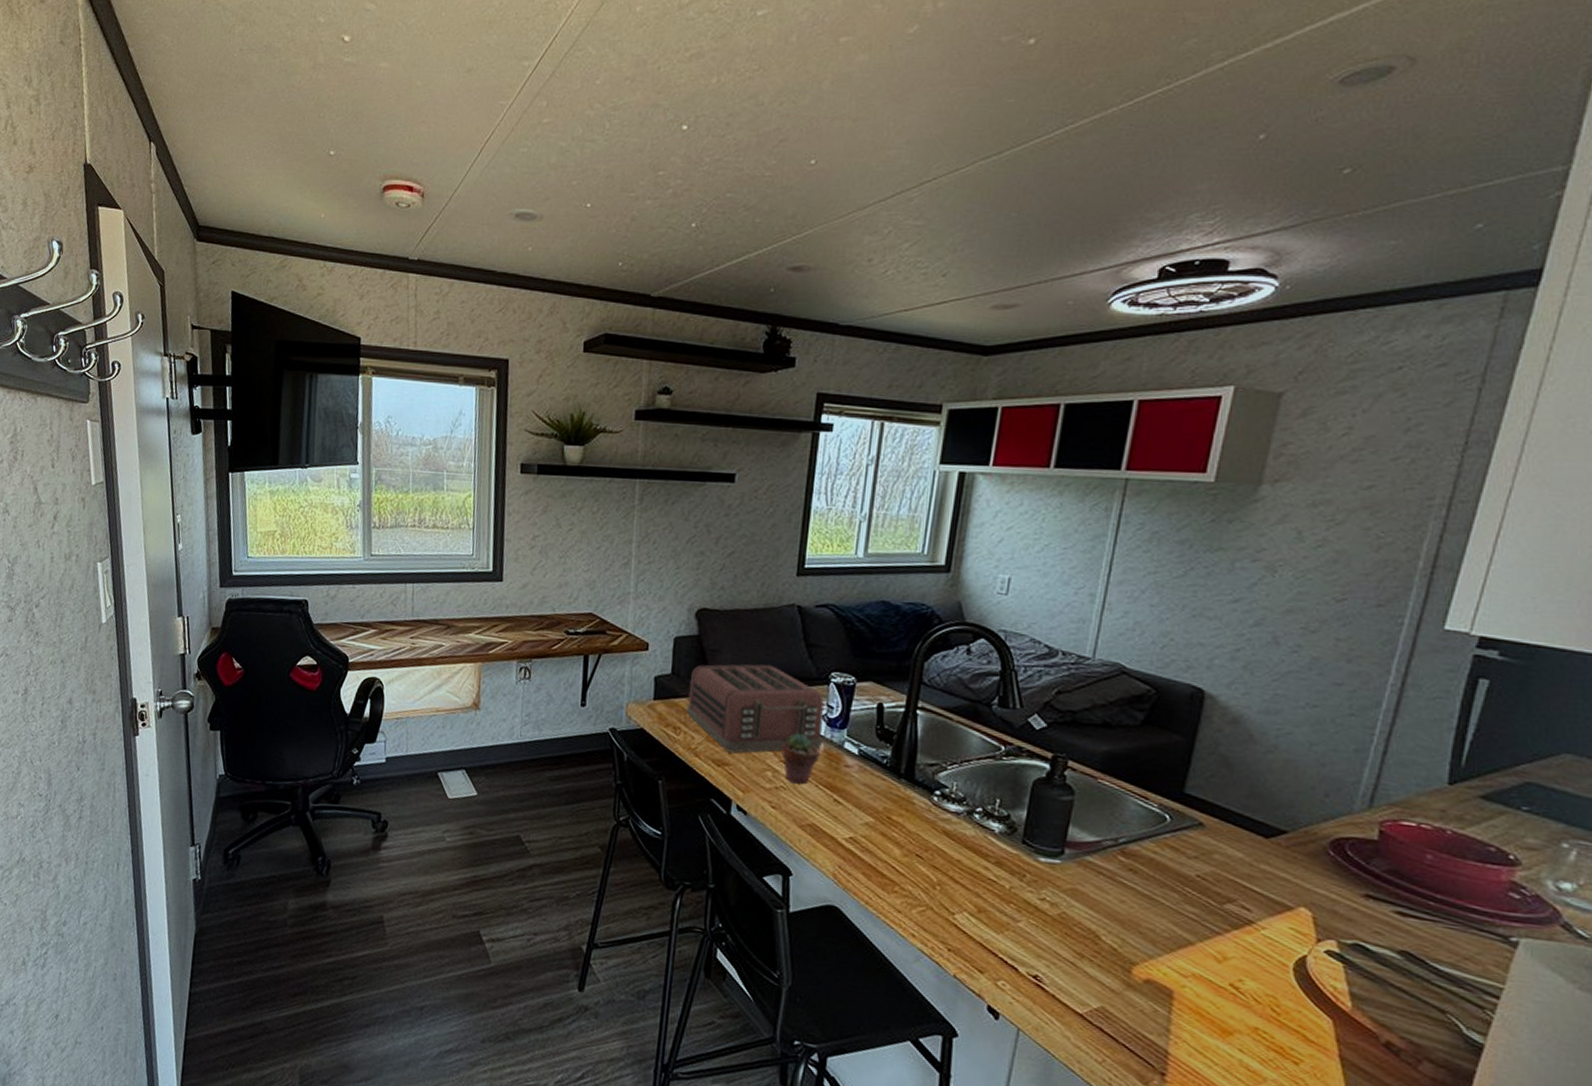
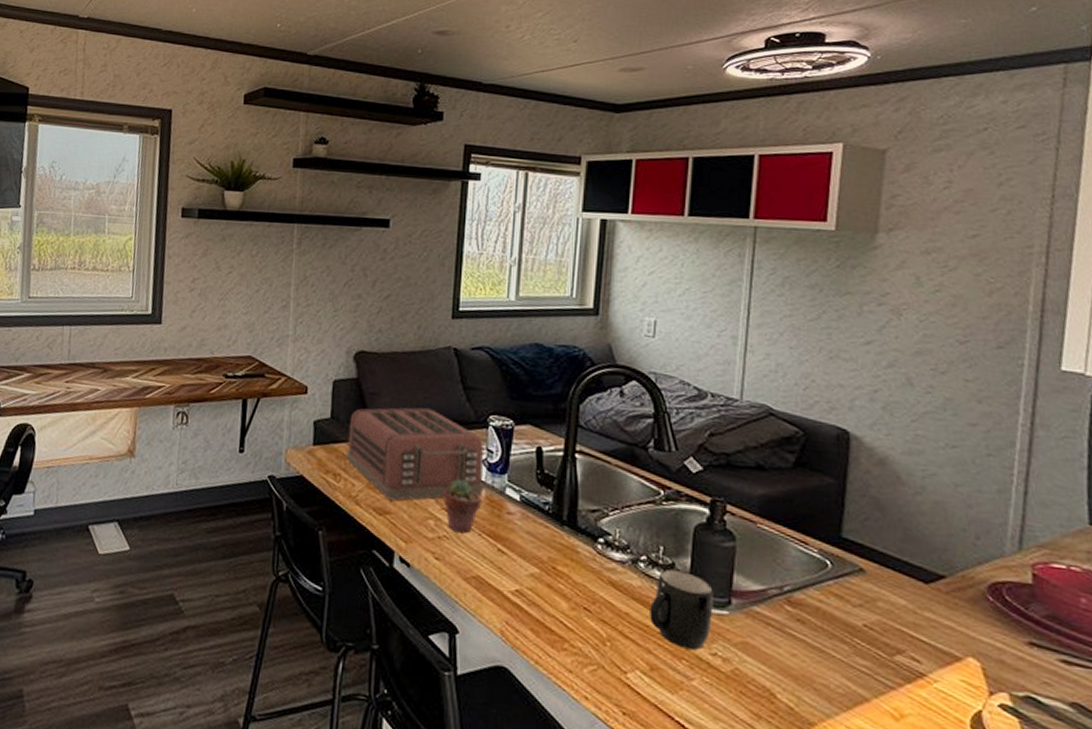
mug: none [981,820,1047,895] -> present [650,568,713,650]

